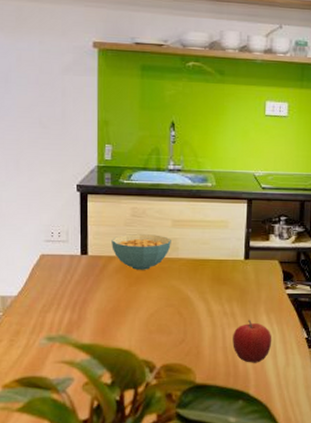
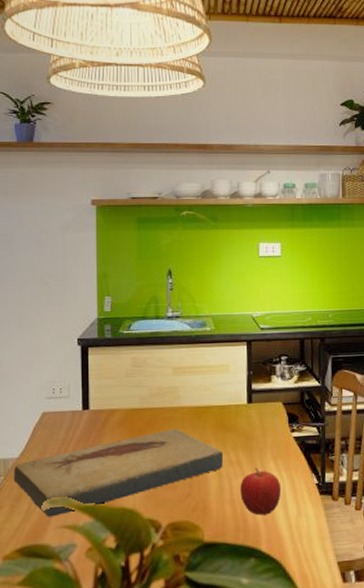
fish fossil: none [12,279,219,353] -> present [13,429,224,517]
cereal bowl: present [111,234,171,270] -> none [113,384,173,422]

